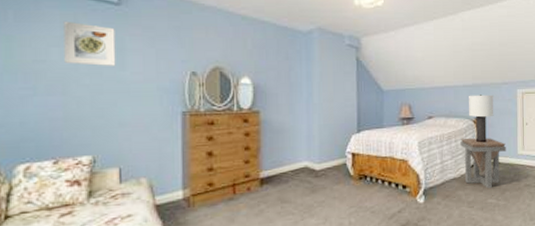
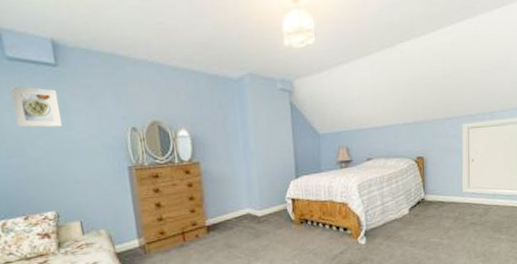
side table: present [460,138,507,188] -> none [401,177,451,228]
lamp: present [469,94,494,143] -> none [409,131,437,183]

